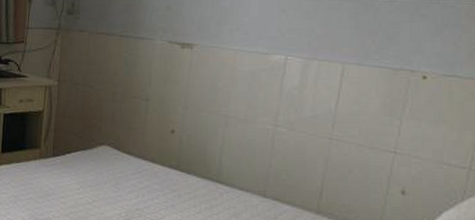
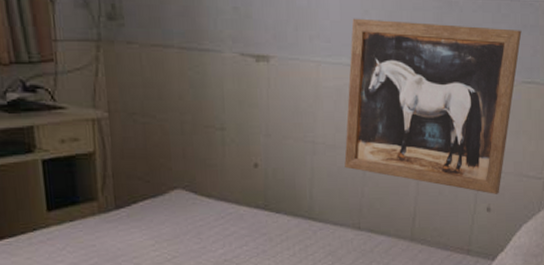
wall art: none [254,16,442,179] -> present [344,18,522,194]

